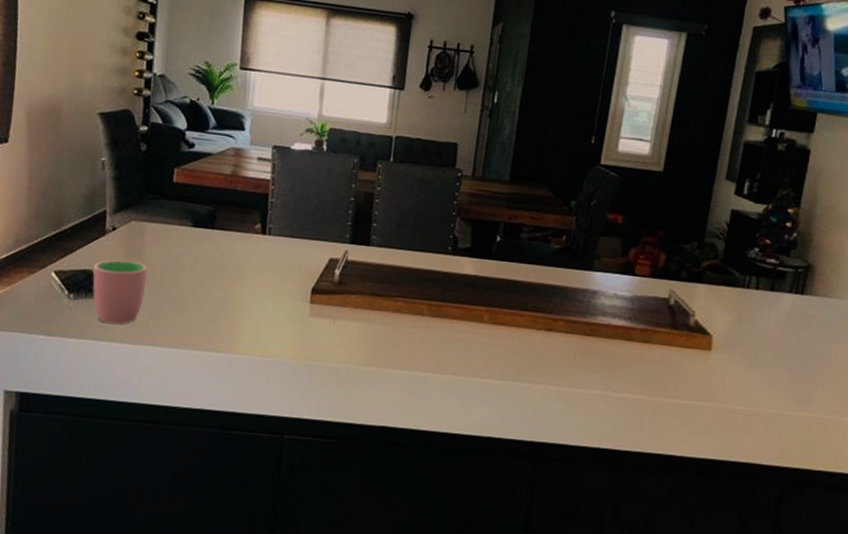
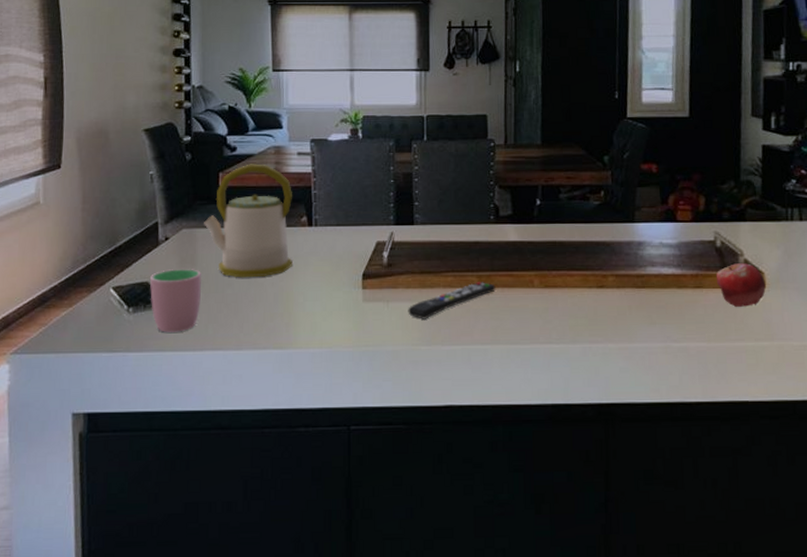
kettle: none [154,163,248,279] -> present [204,163,293,278]
remote control: none [353,310,445,341] -> present [408,282,496,320]
fruit: none [664,323,712,366] -> present [716,263,766,307]

